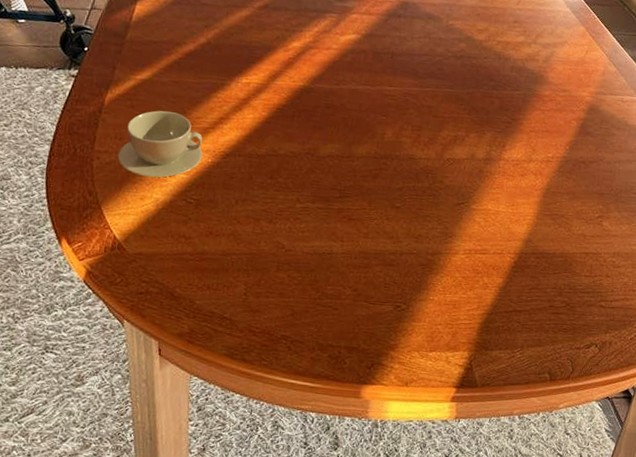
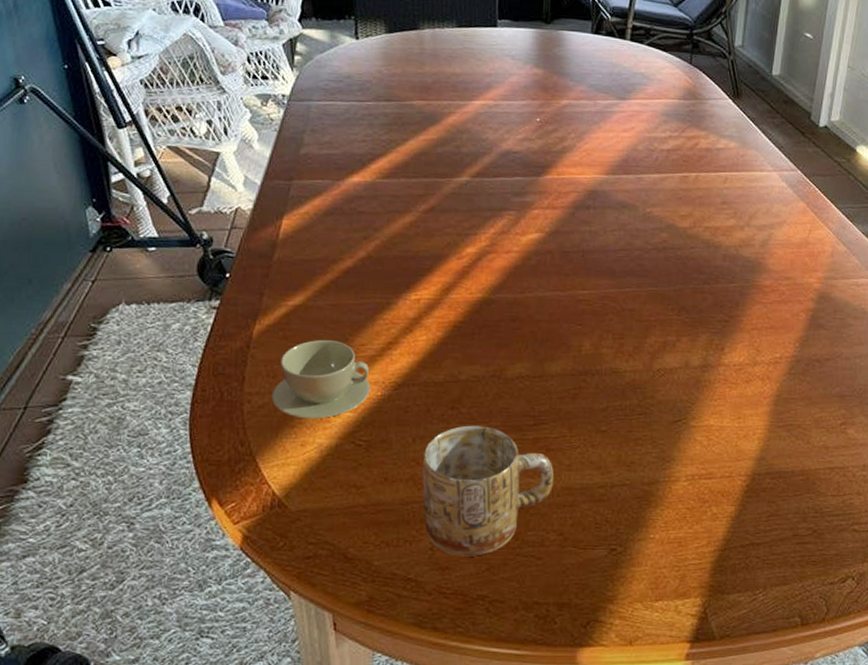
mug: none [241,193,354,303] -> present [422,425,555,557]

